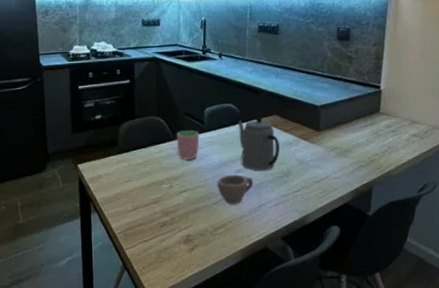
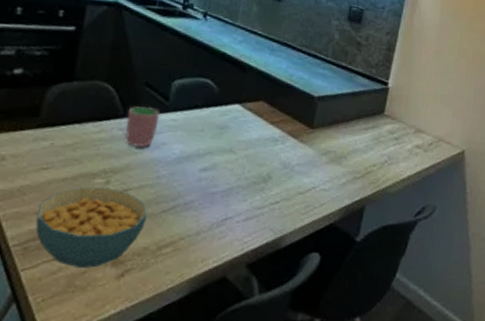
cereal bowl: none [128,190,203,247] -> present [35,187,148,269]
cup: present [217,174,254,204] -> none [172,173,222,215]
teapot: present [238,116,280,171] -> none [209,100,262,172]

